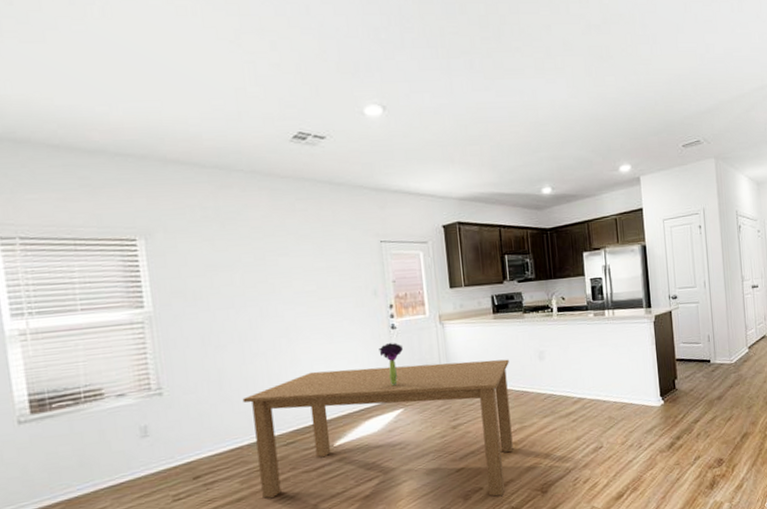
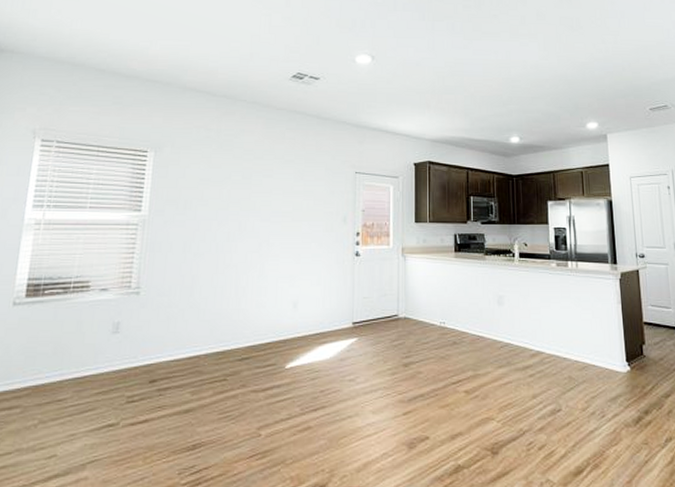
dining table: present [242,359,514,499] -> none [208,289,467,450]
bouquet: present [379,343,404,386] -> none [341,270,365,314]

